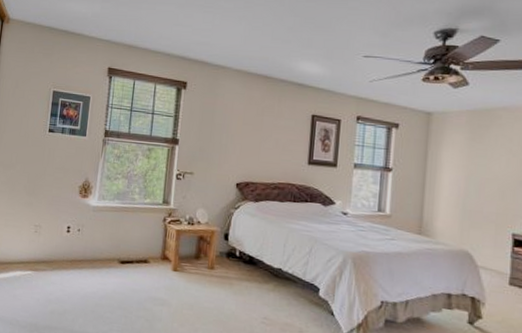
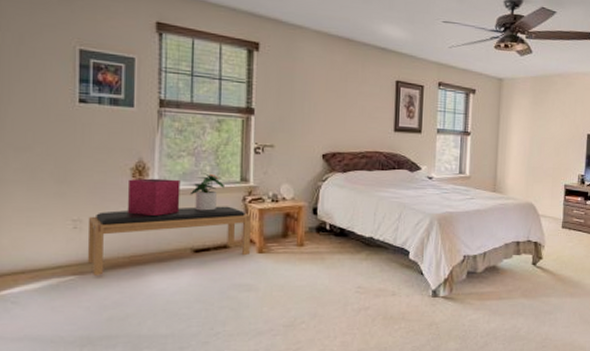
bench: none [41,220,169,274] -> present [87,206,251,275]
storage bin: none [73,195,115,228] -> present [127,178,181,216]
potted plant: none [121,194,151,228] -> present [189,173,226,211]

